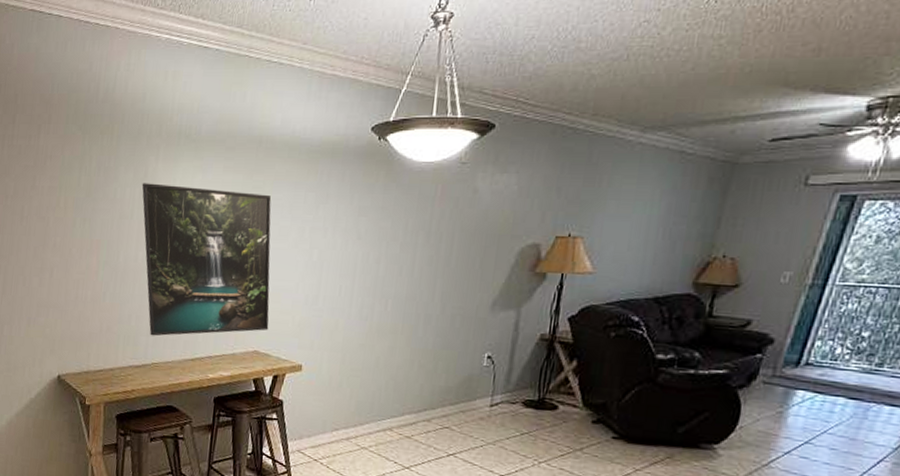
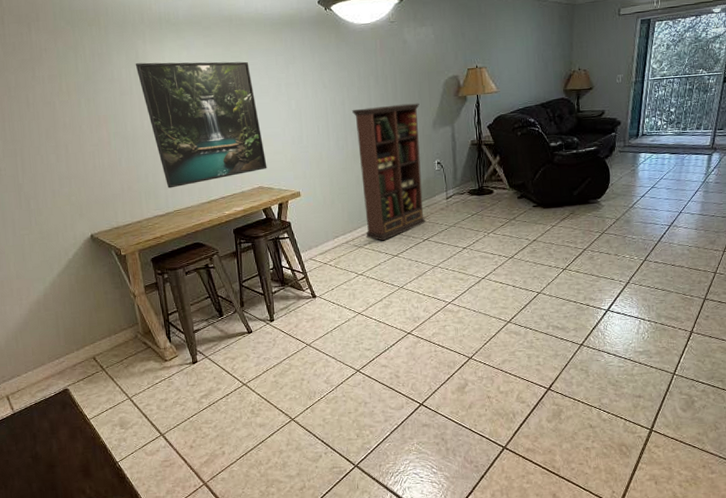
bookcase: none [373,271,479,446] -> present [352,103,427,241]

